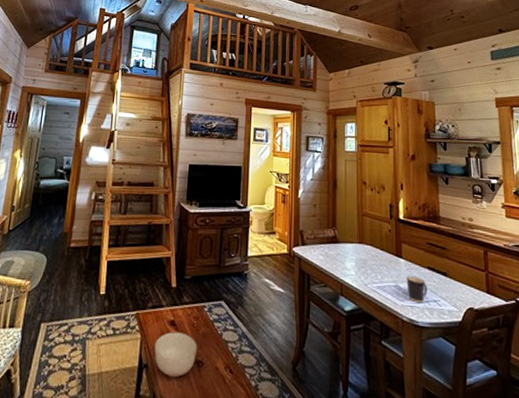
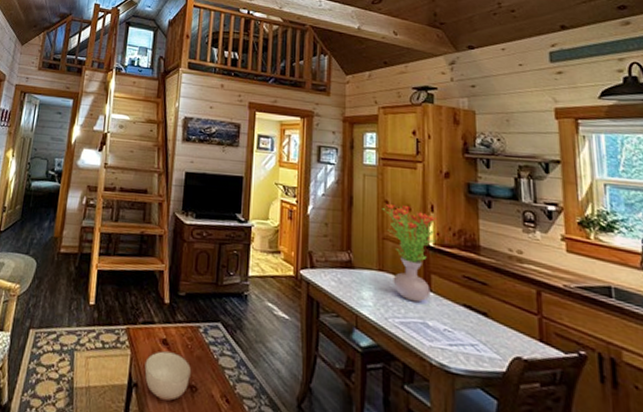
flower arrangement: none [361,184,405,269] -> present [382,203,437,303]
mug: present [406,276,427,303] -> none [436,313,463,346]

